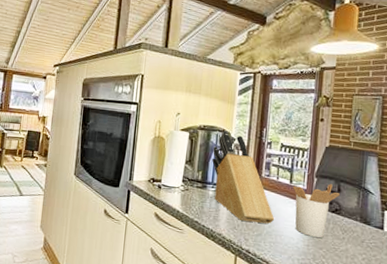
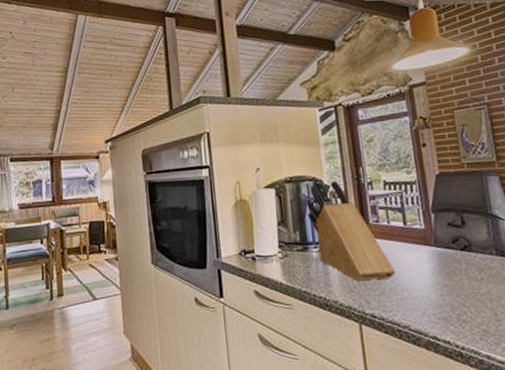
utensil holder: present [292,184,341,238] -> none [408,217,466,285]

